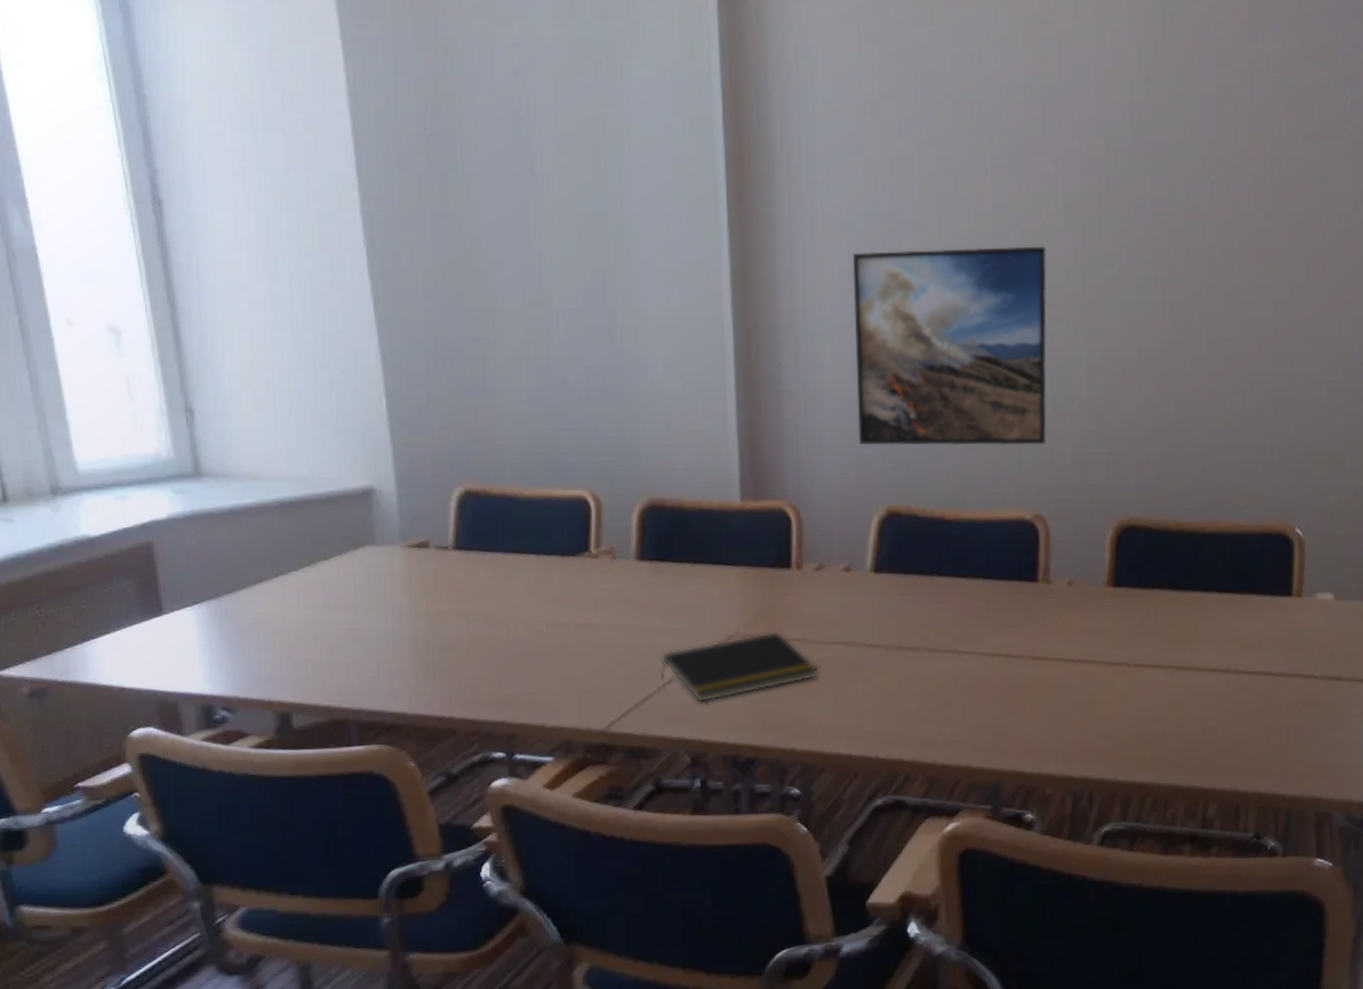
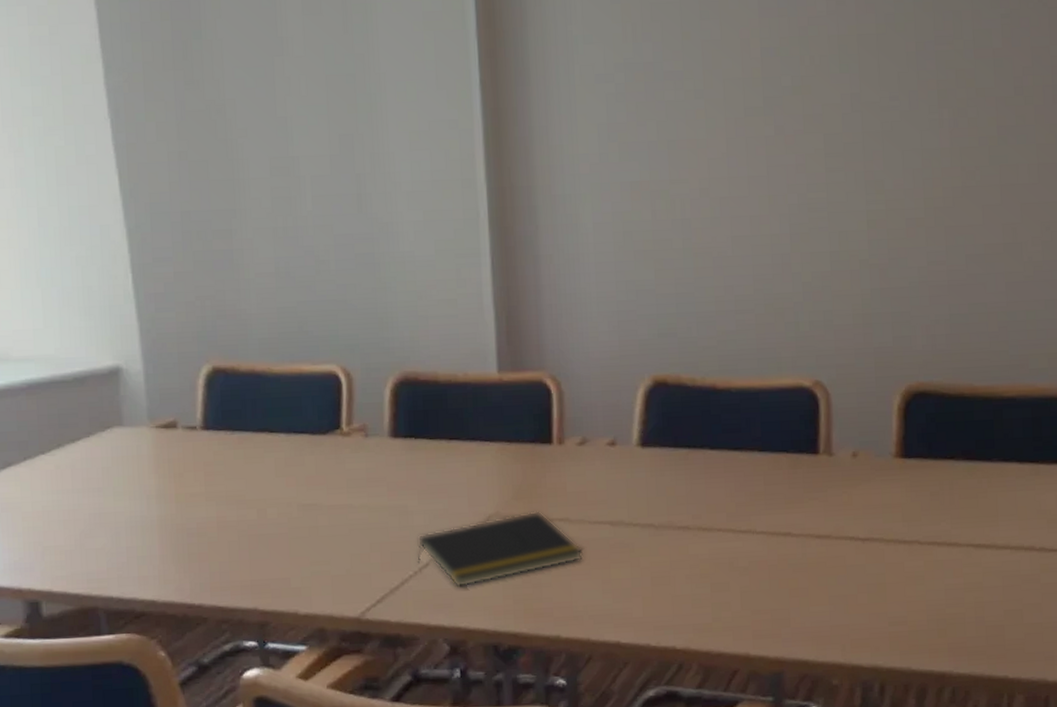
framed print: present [852,246,1047,446] -> none [612,92,826,310]

